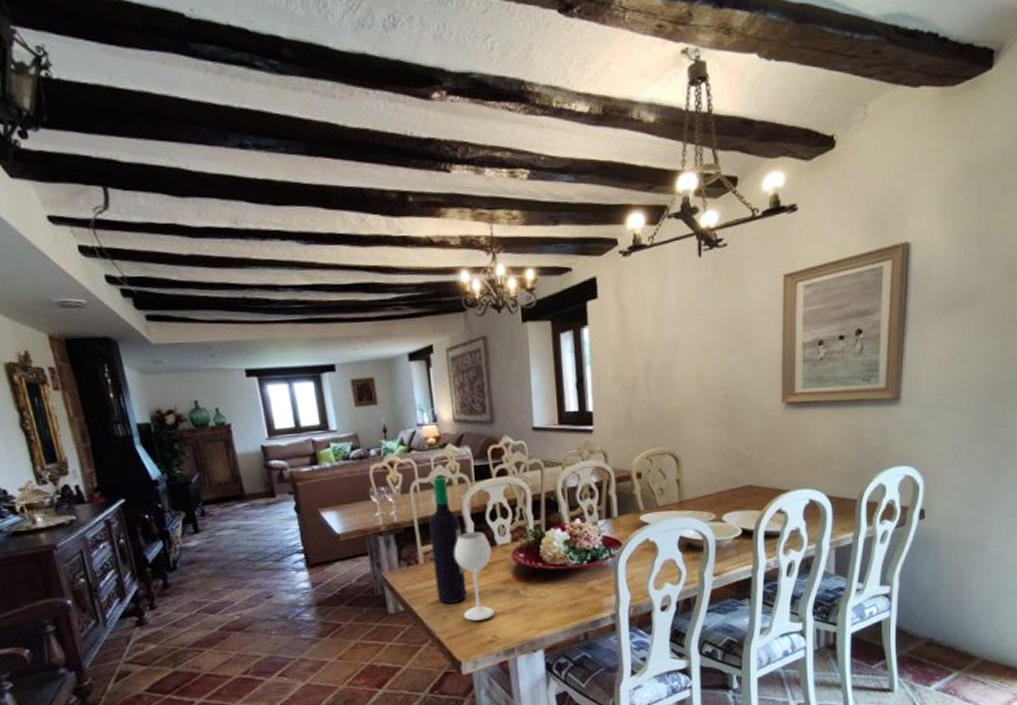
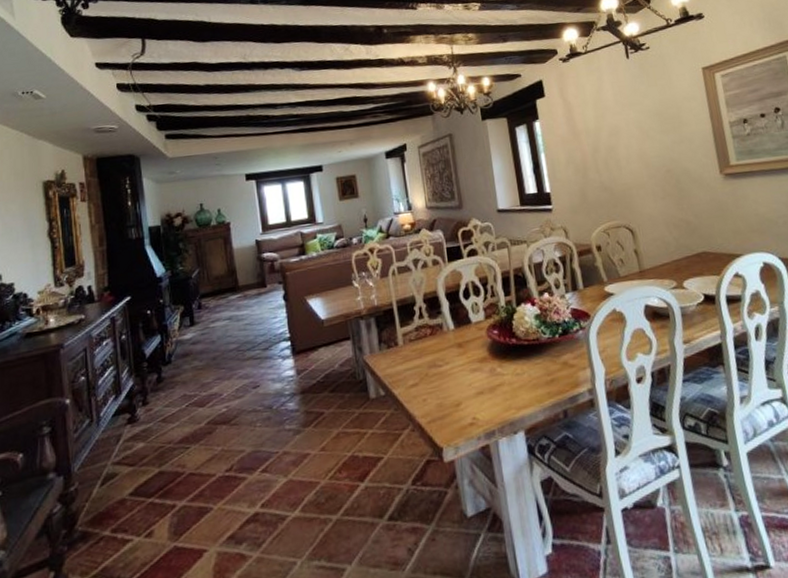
wine bottle: present [428,477,495,621] -> none [406,260,474,403]

